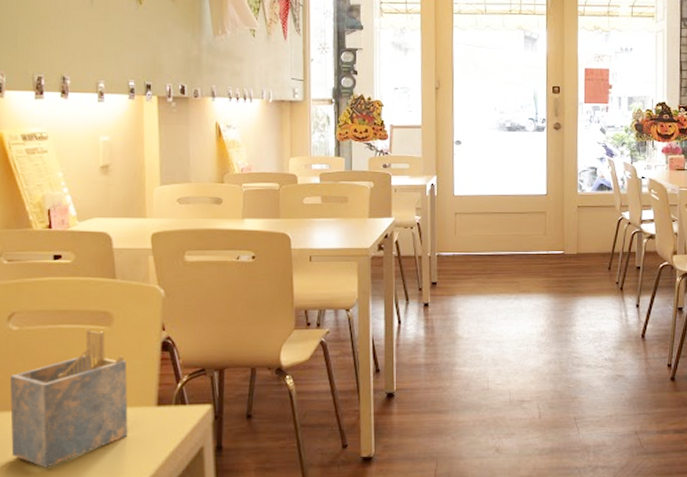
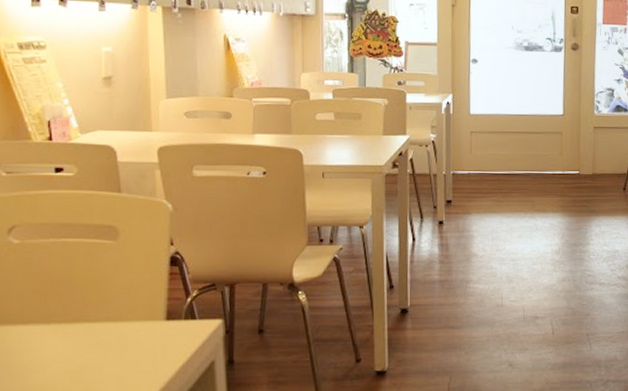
napkin holder: present [10,329,128,468] -> none [12,243,136,381]

